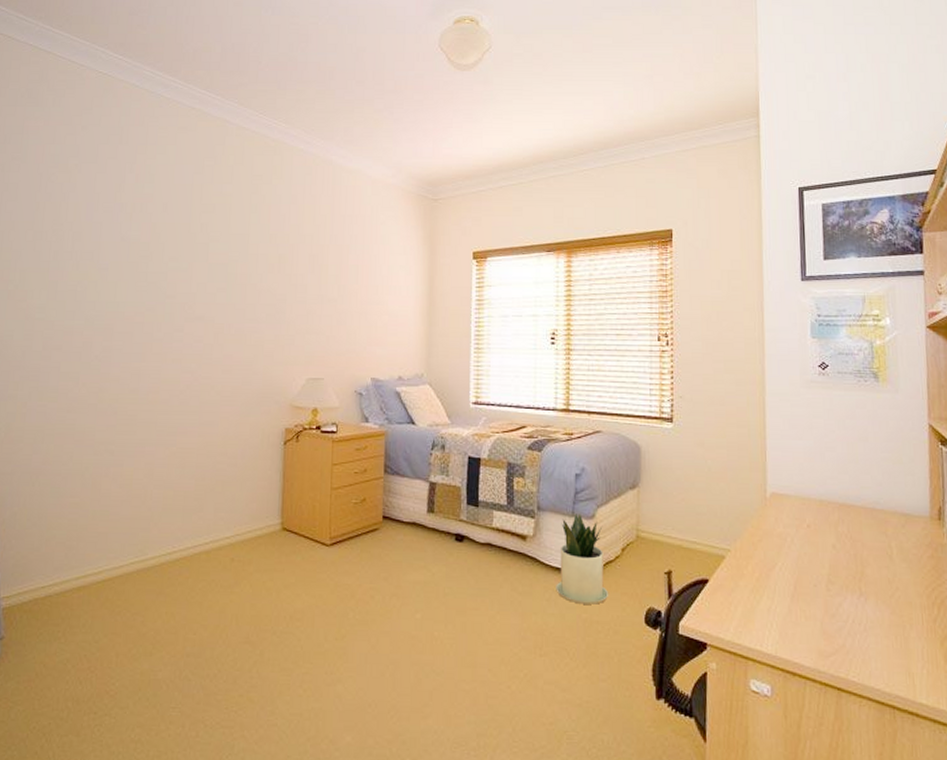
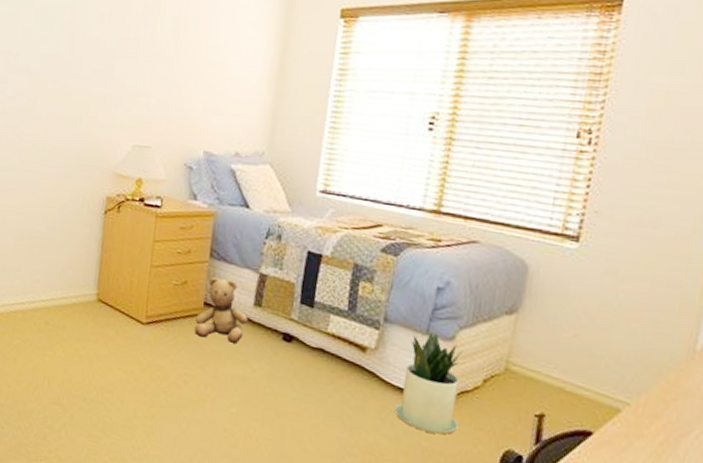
teddy bear: none [376,491,423,551] -> present [194,276,248,343]

